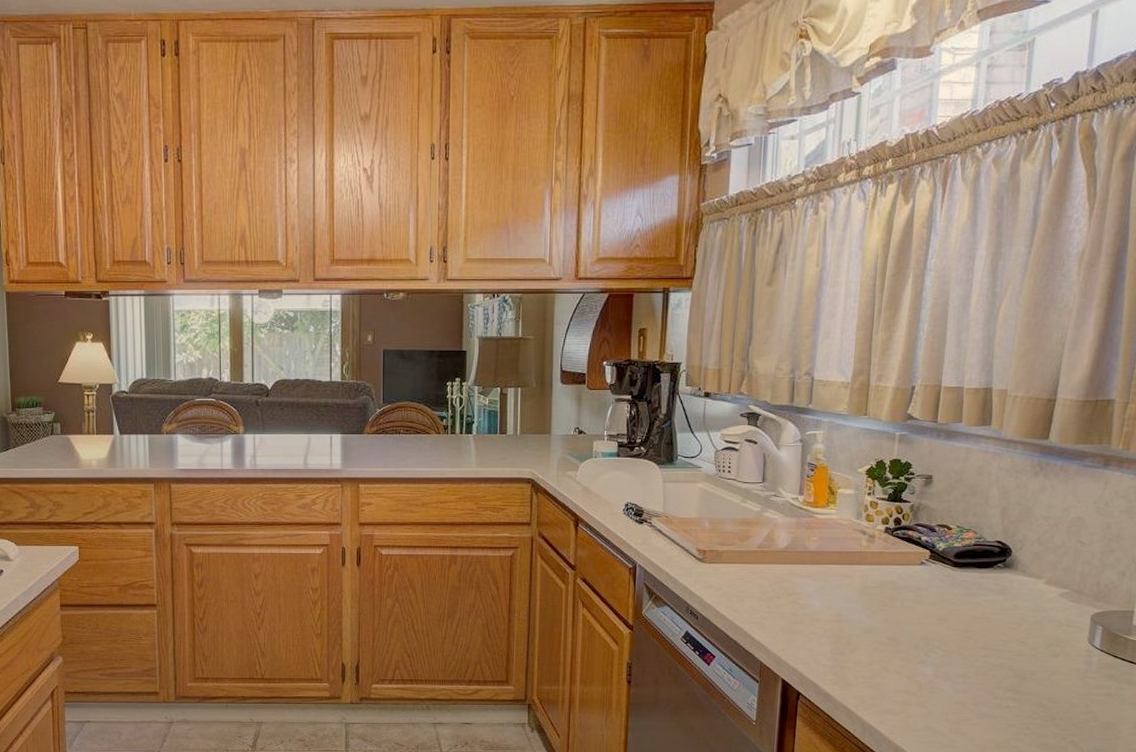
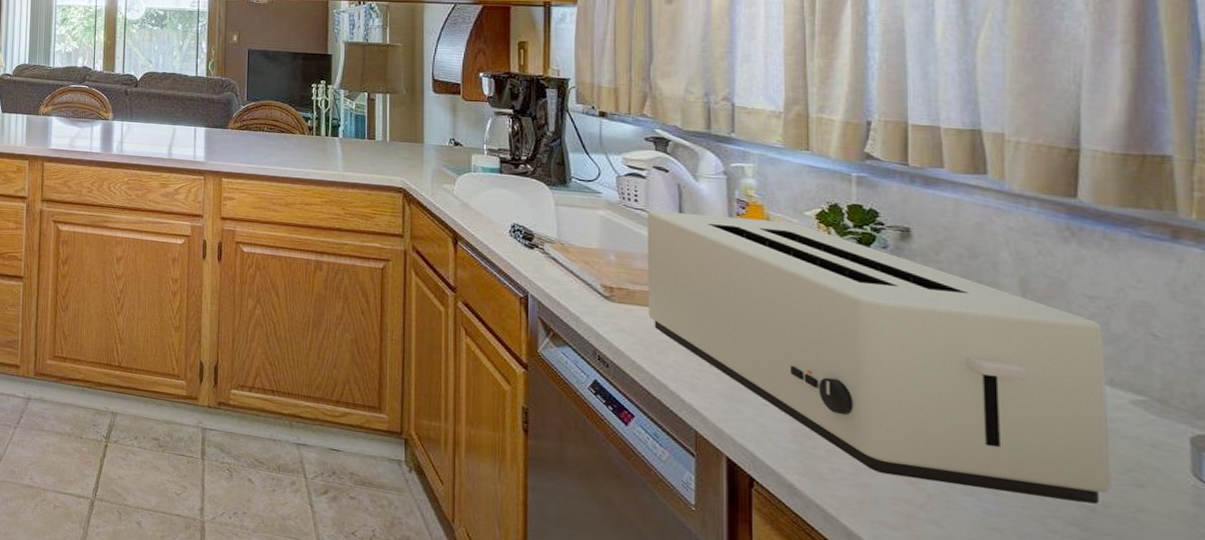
toaster: none [732,479,1050,674] -> present [646,210,1111,504]

